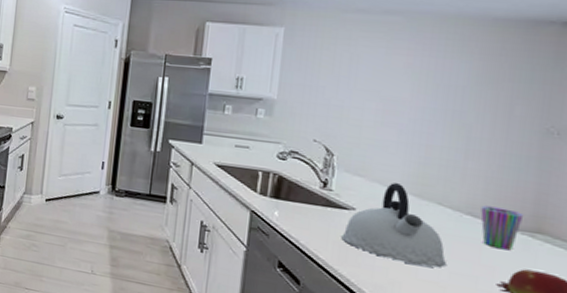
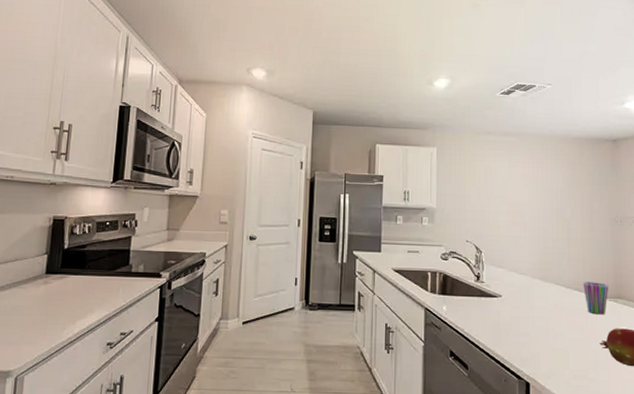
kettle: present [341,183,448,268] -> none [494,271,567,337]

